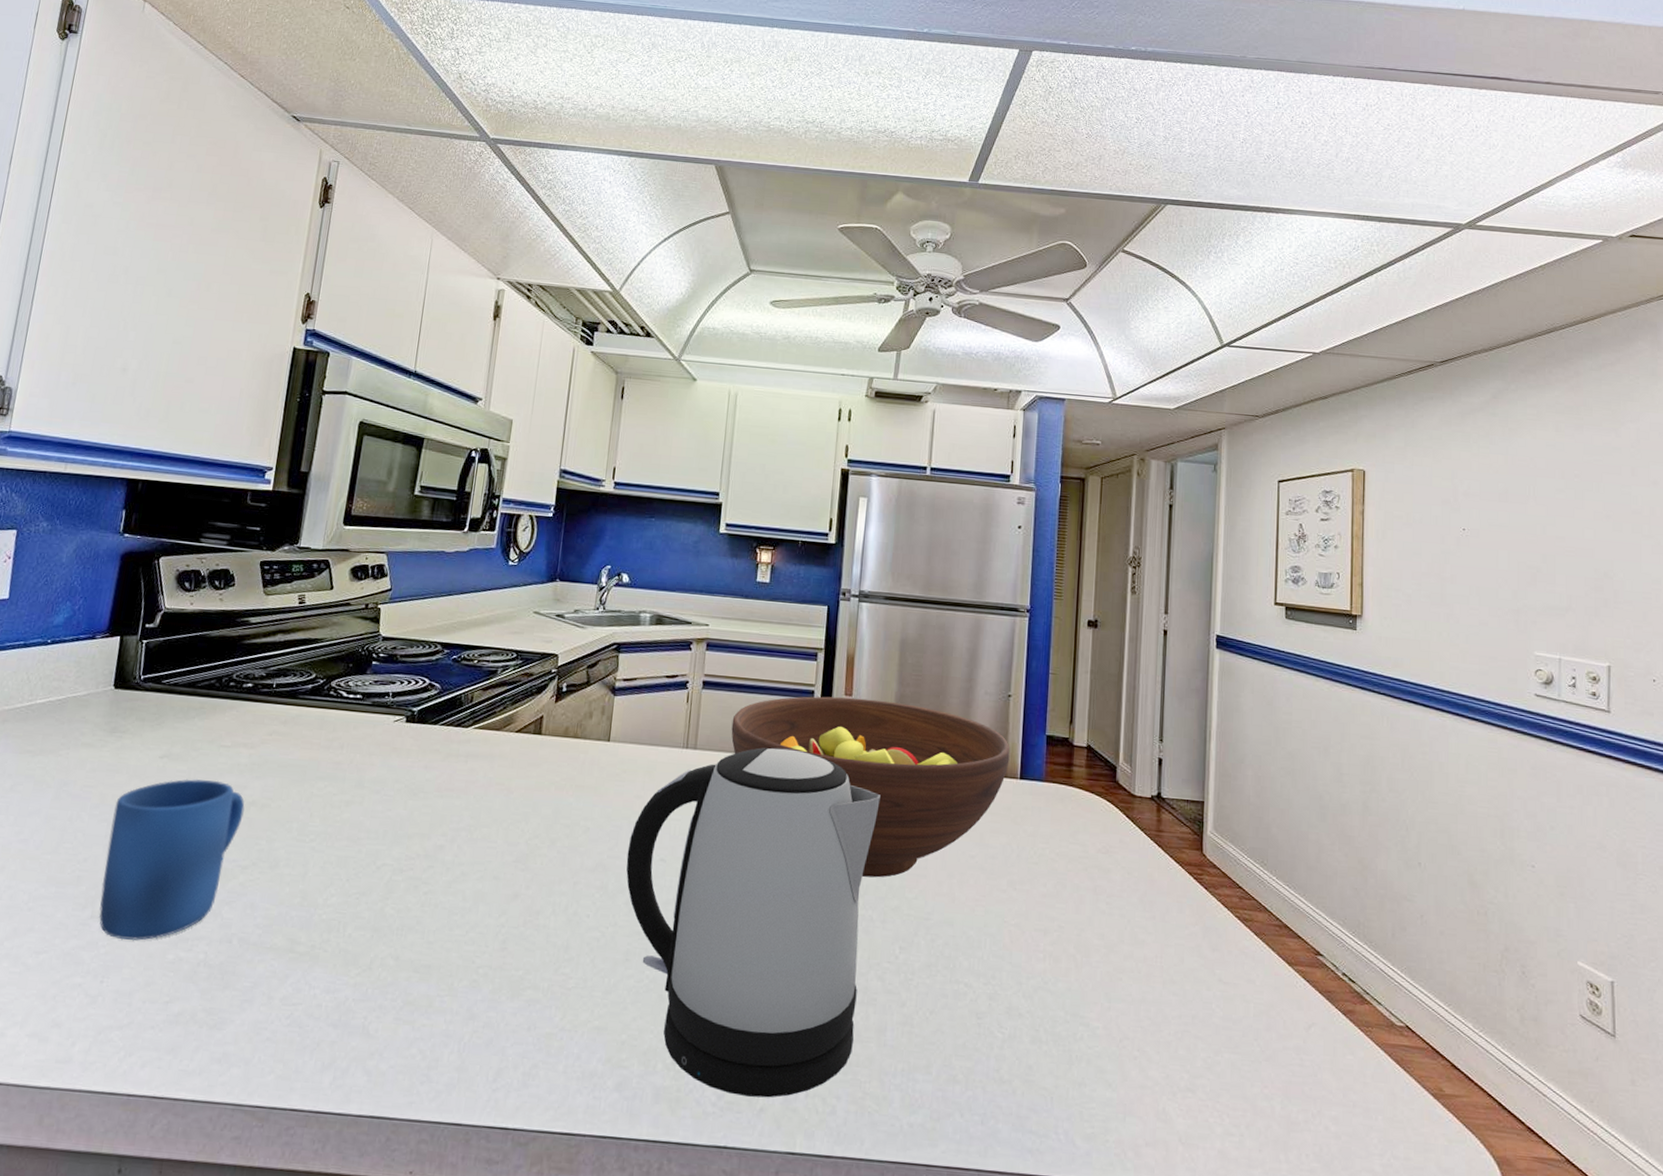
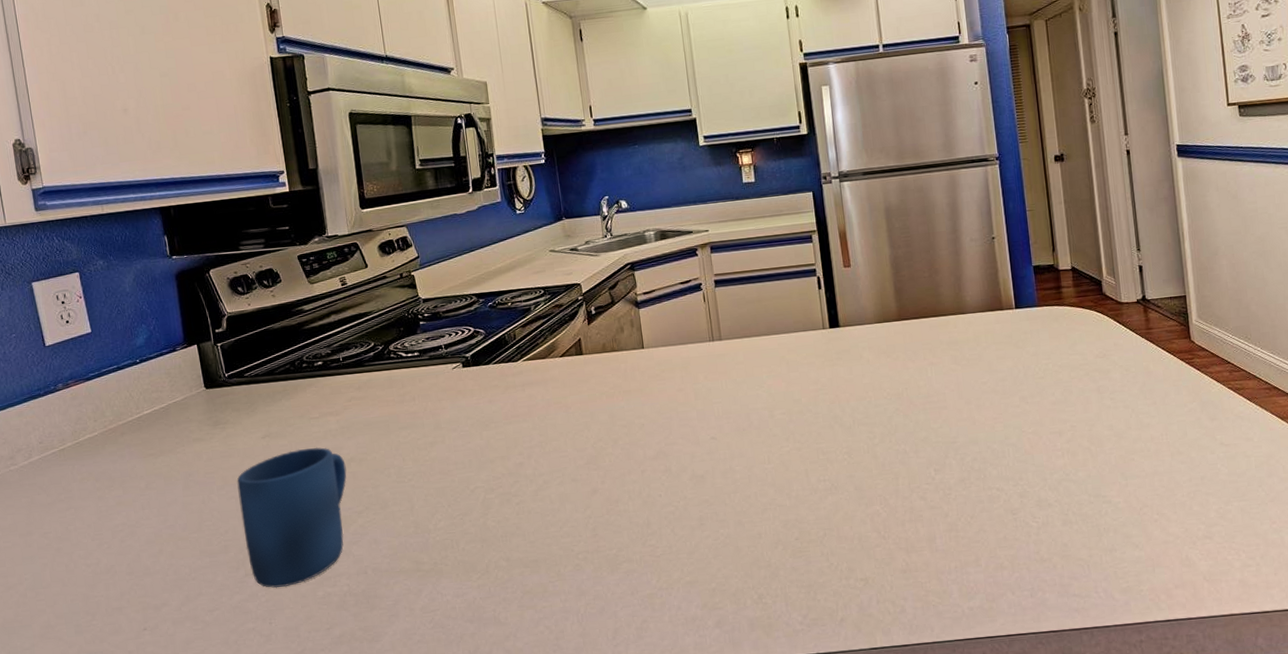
kettle: present [626,747,880,1098] -> none [681,323,910,613]
fruit bowl: present [731,696,1010,878] -> none [747,263,1003,418]

